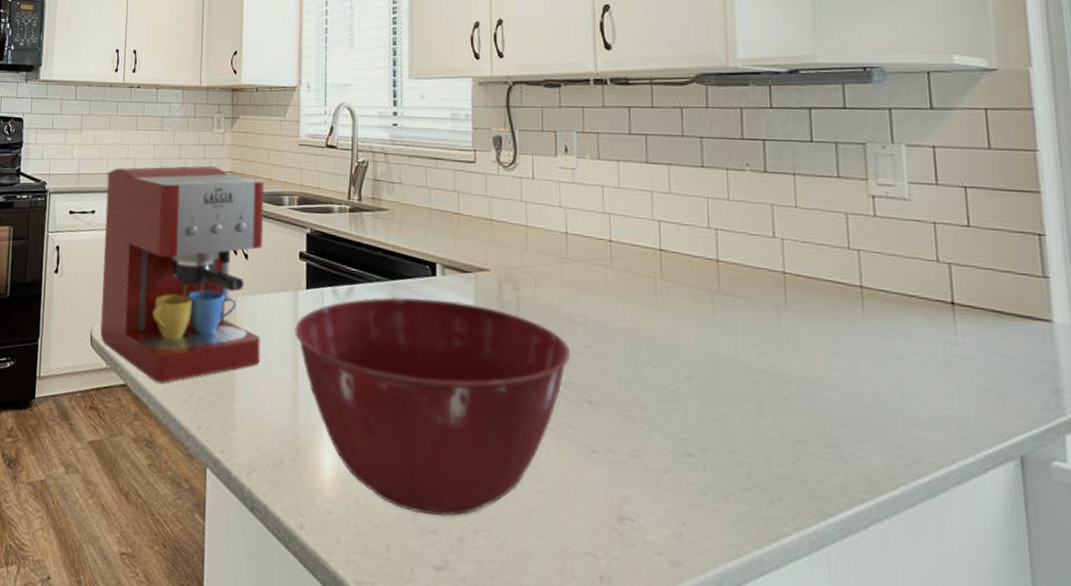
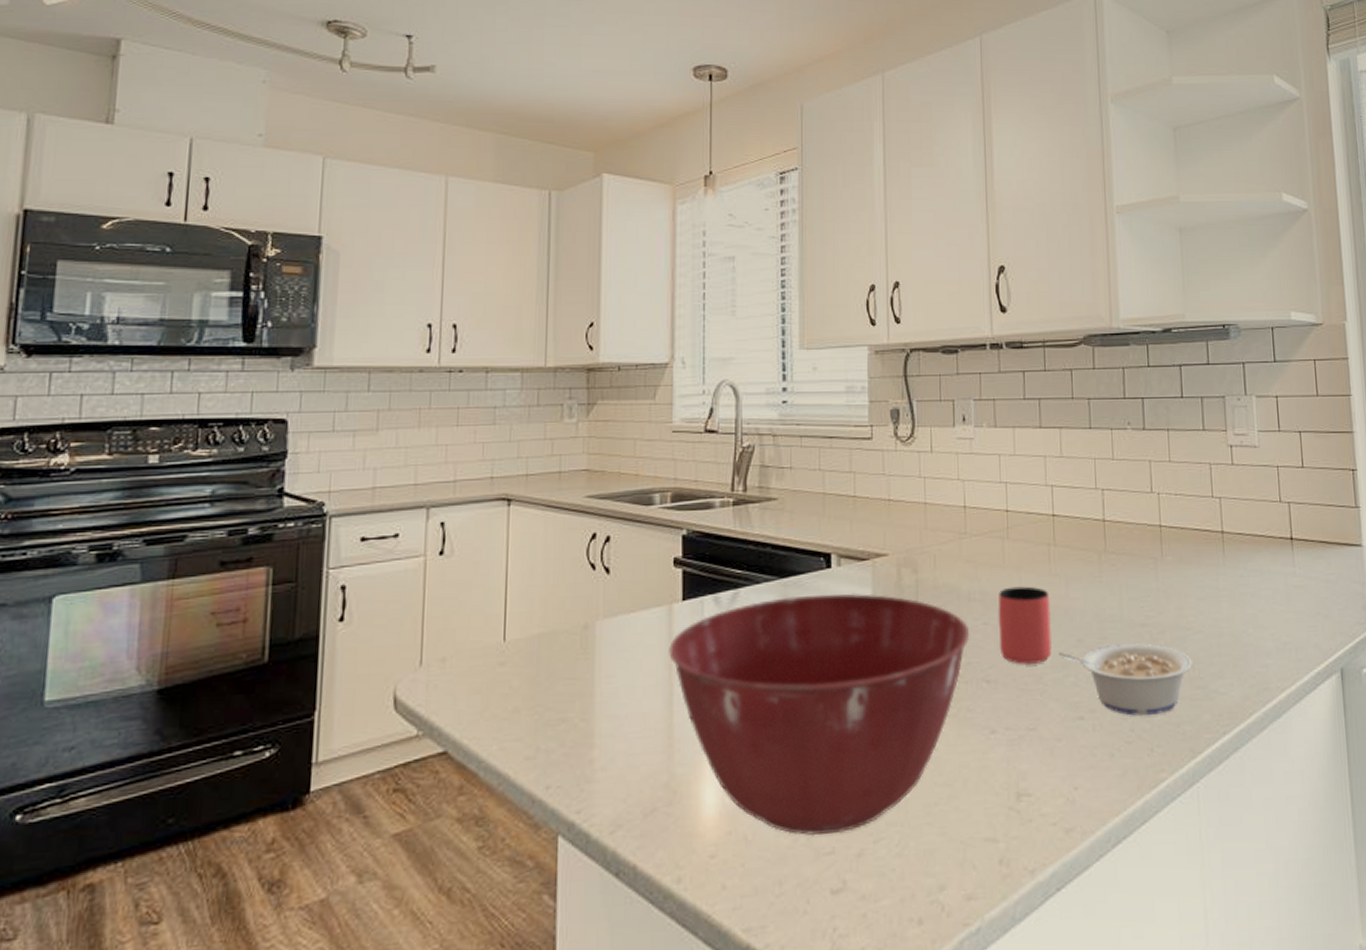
coffee maker: present [100,165,265,383] -> none [408,464,630,742]
cup: none [600,314,658,394] -> present [998,586,1052,665]
legume: none [666,386,823,467] -> present [1059,643,1192,716]

